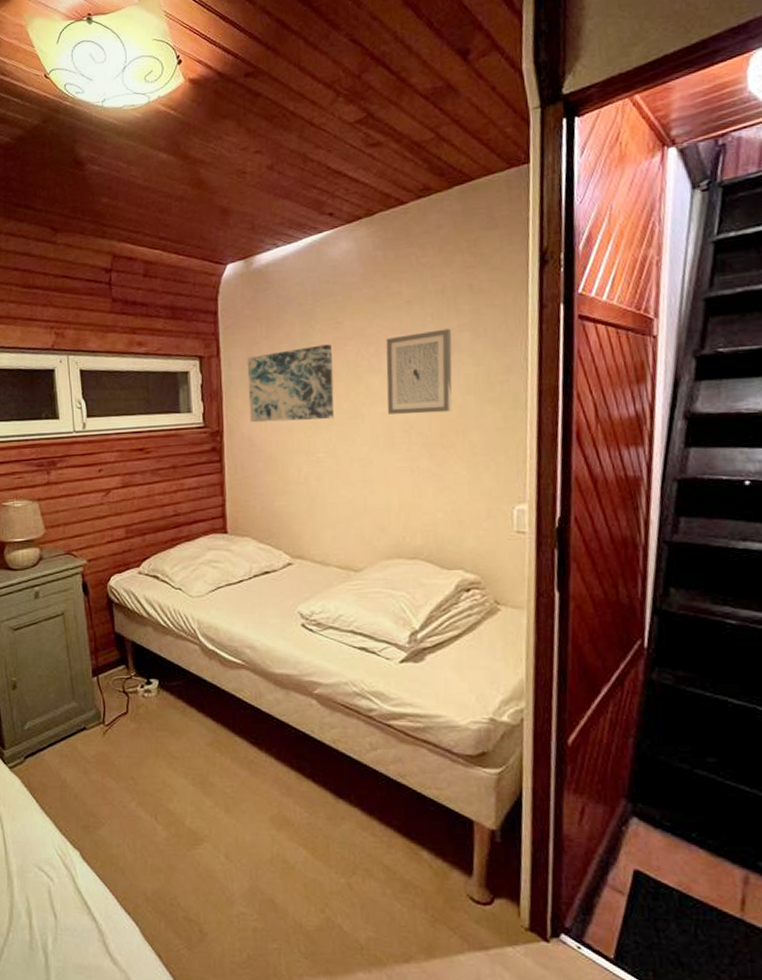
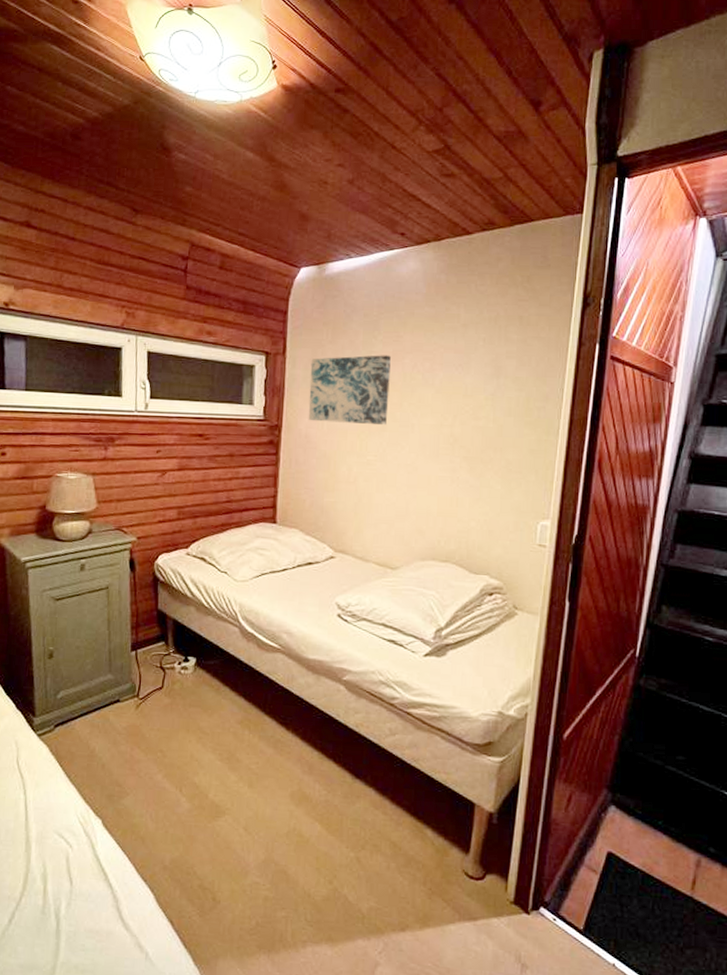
wall art: present [386,328,452,414] -> none [435,354,500,430]

